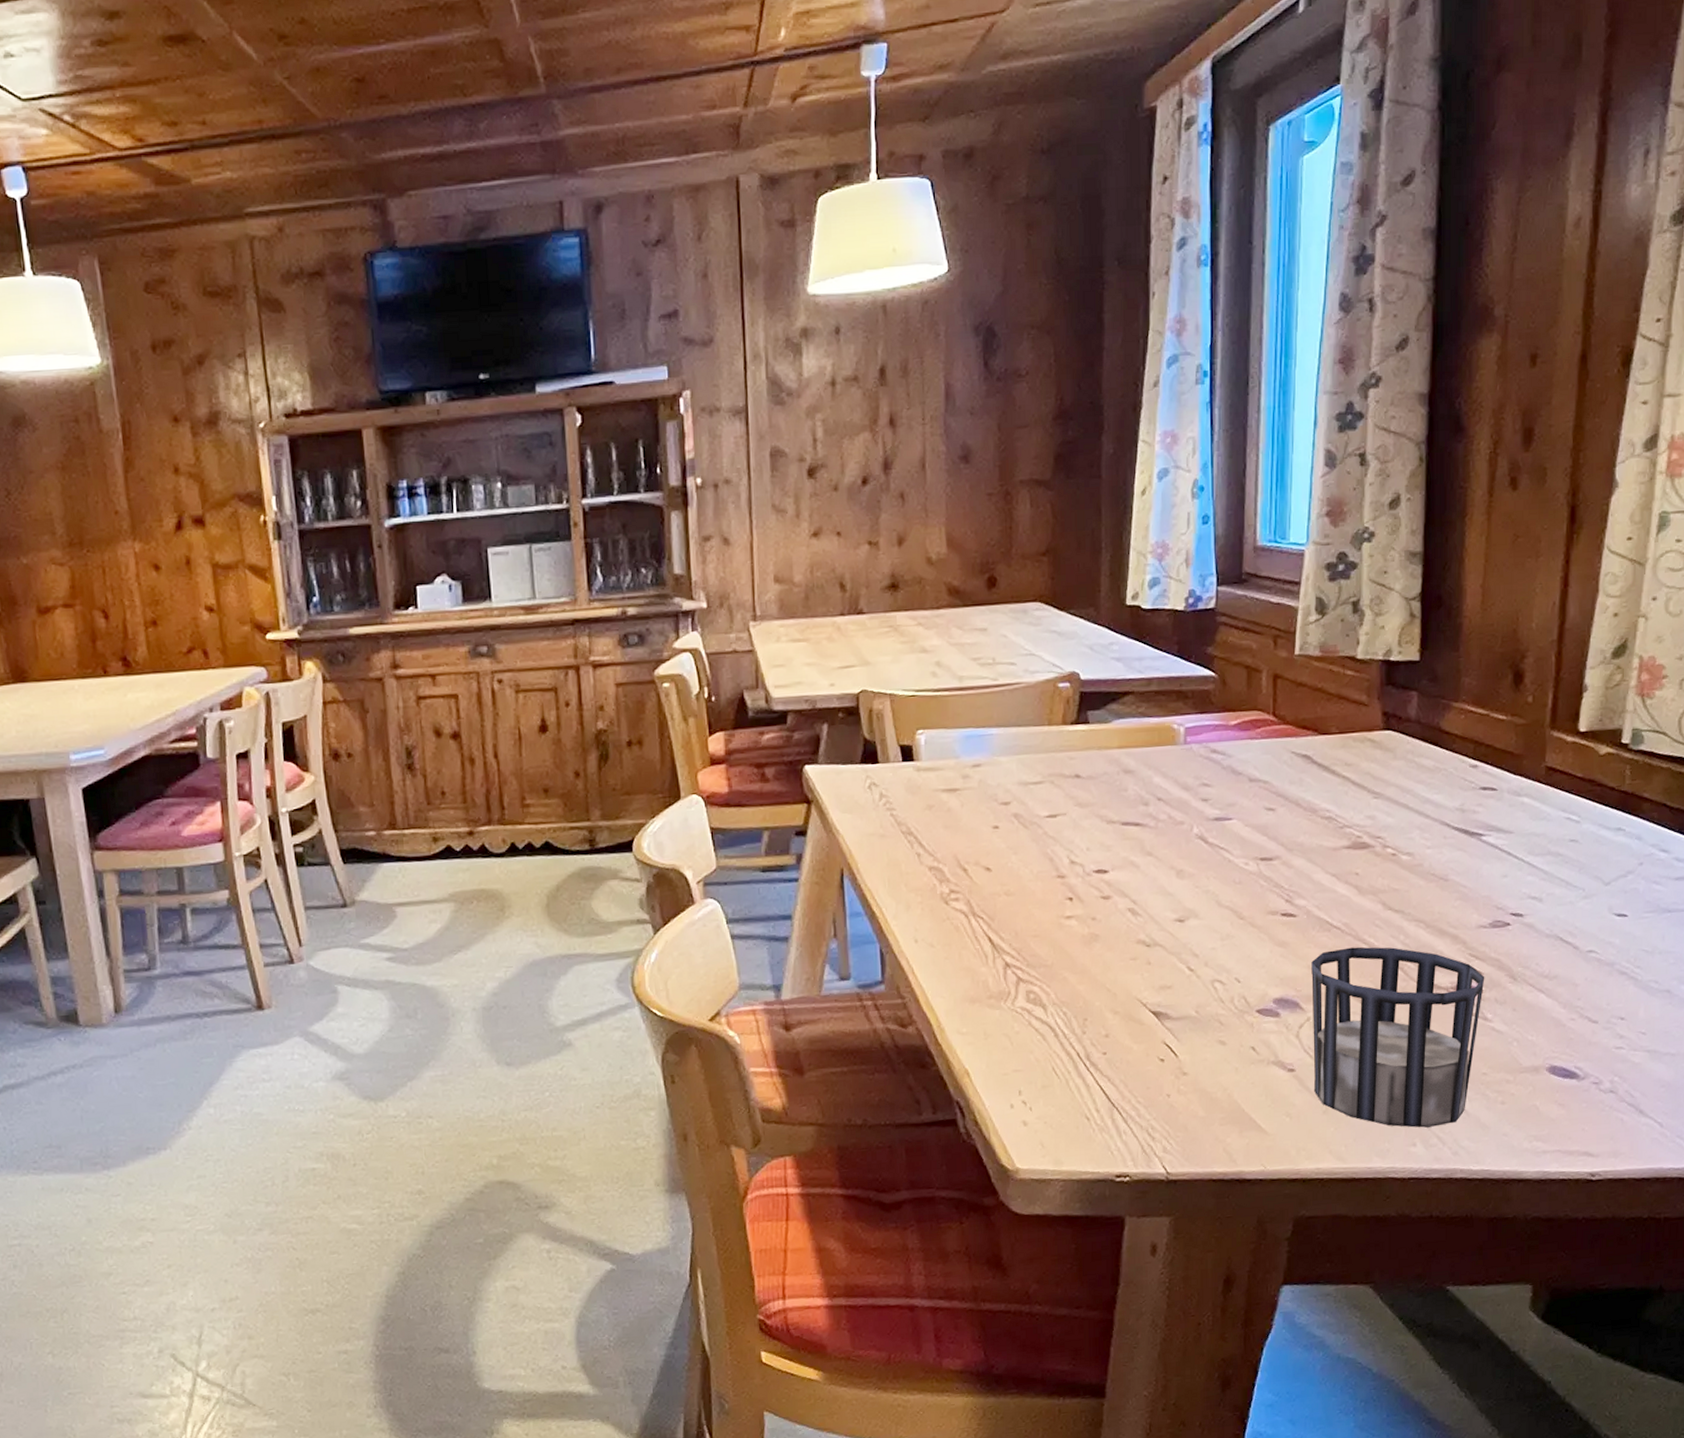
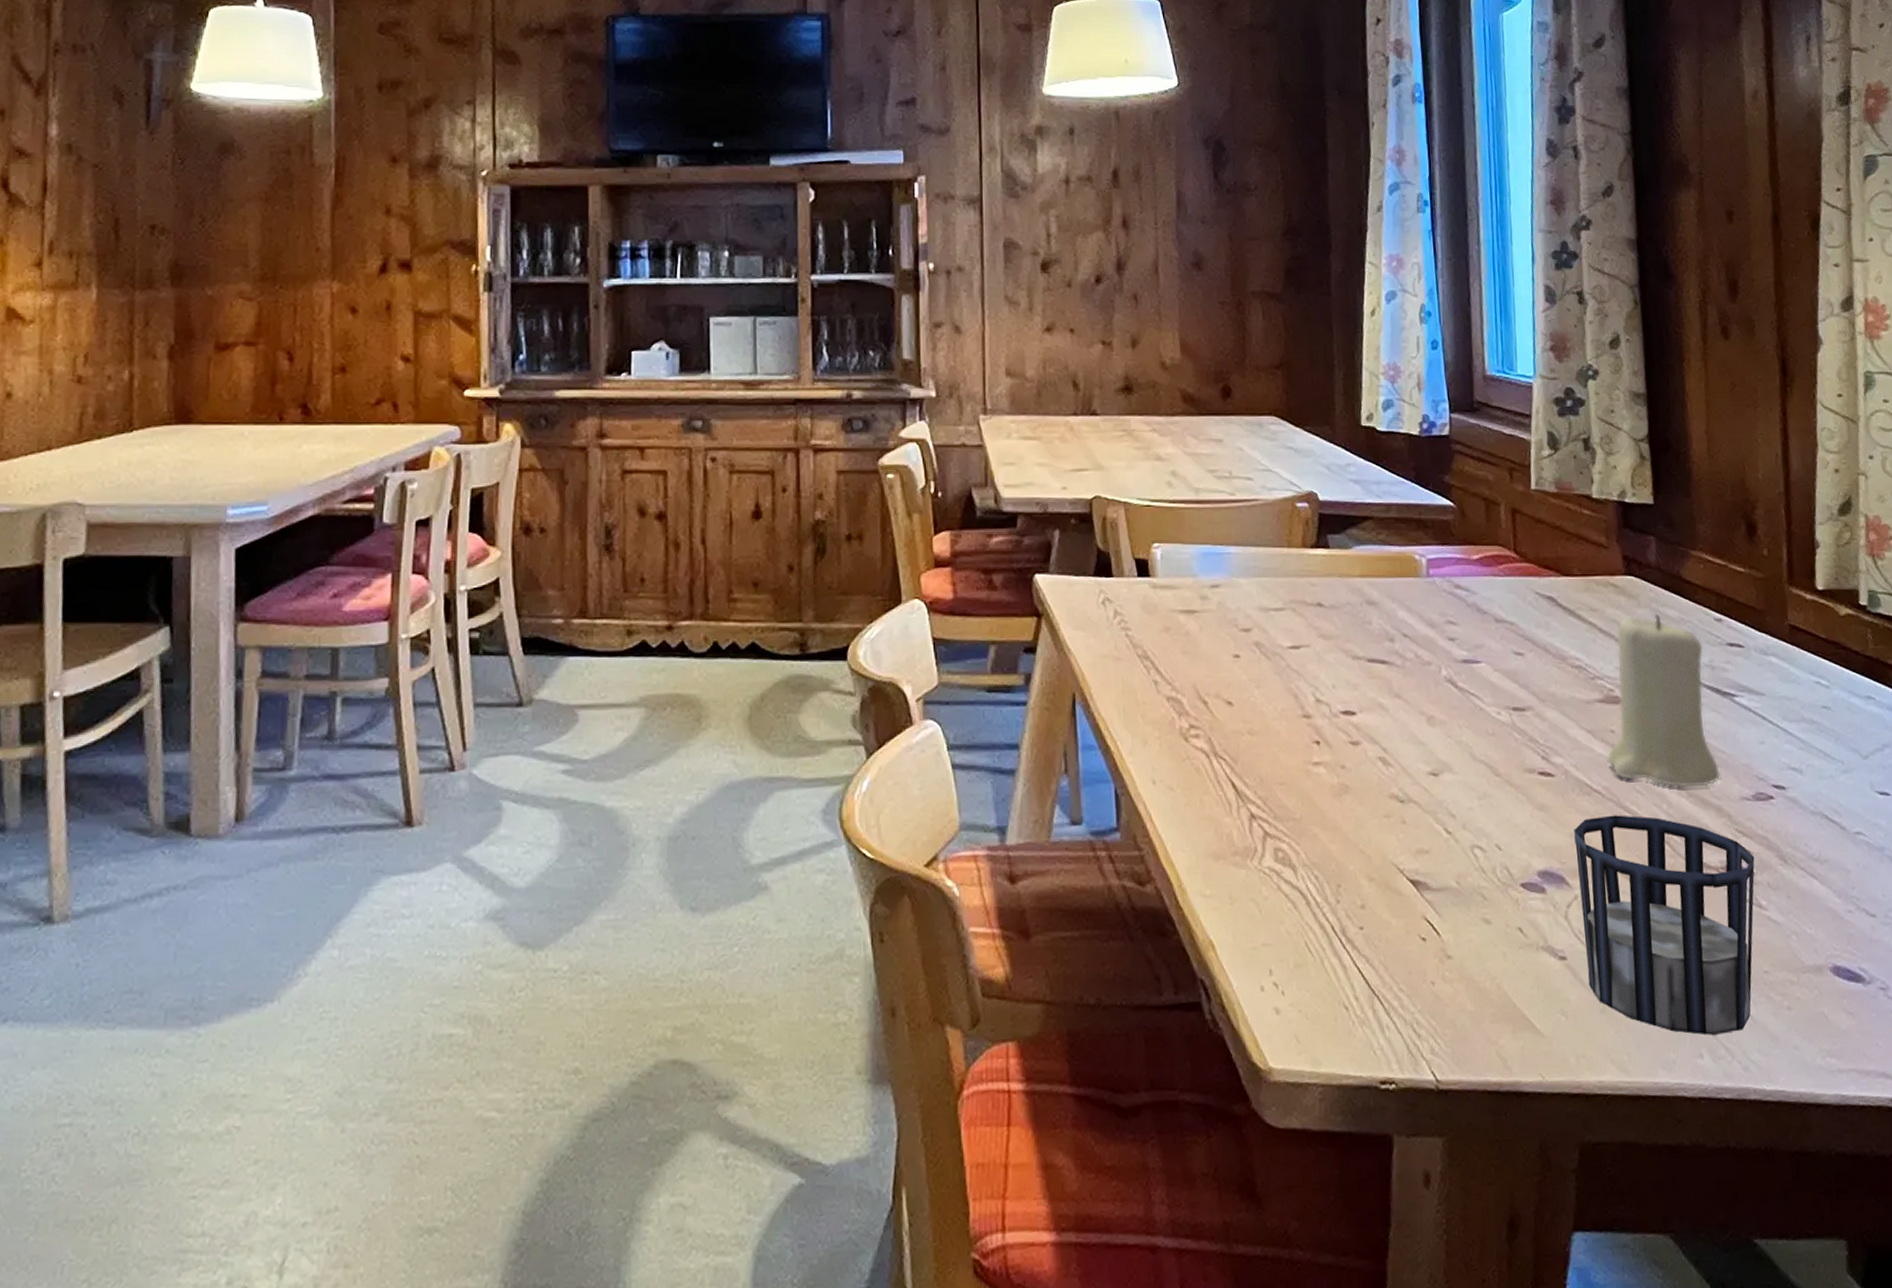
candle: none [1348,763,1459,920] -> present [1605,613,1720,787]

